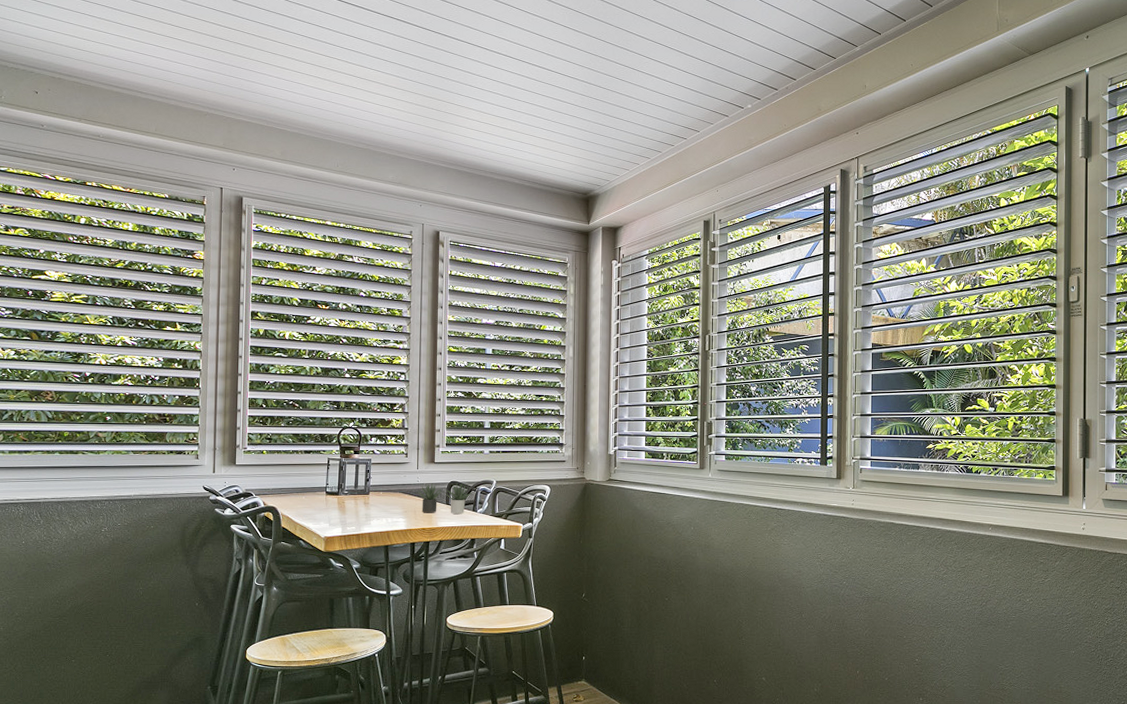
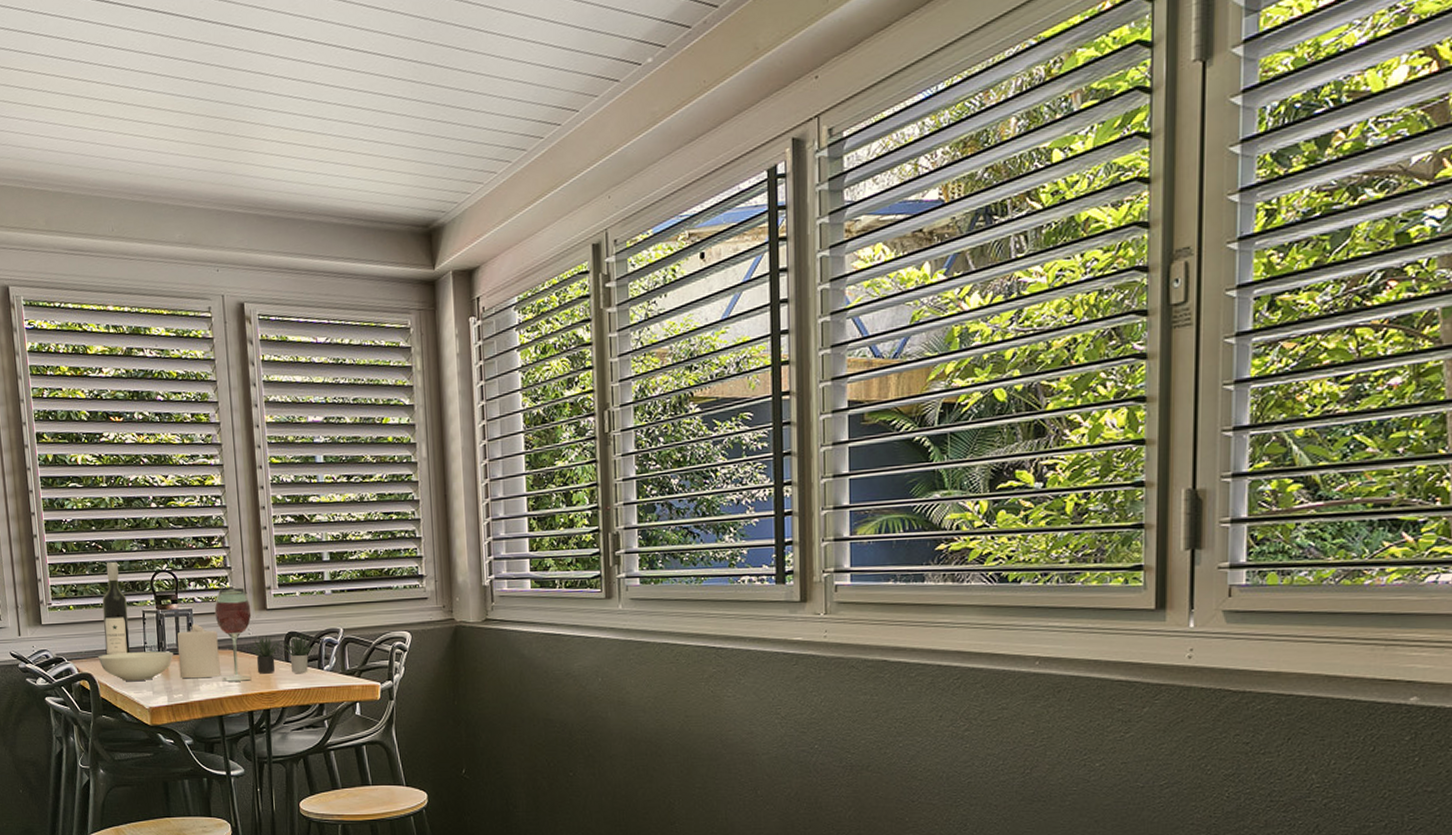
bowl: none [283,491,352,514] -> present [98,651,174,681]
bottle: none [291,417,315,493] -> present [102,561,130,656]
candle: none [354,470,391,515] -> present [177,623,222,679]
wineglass: none [390,444,422,518] -> present [214,587,252,682]

